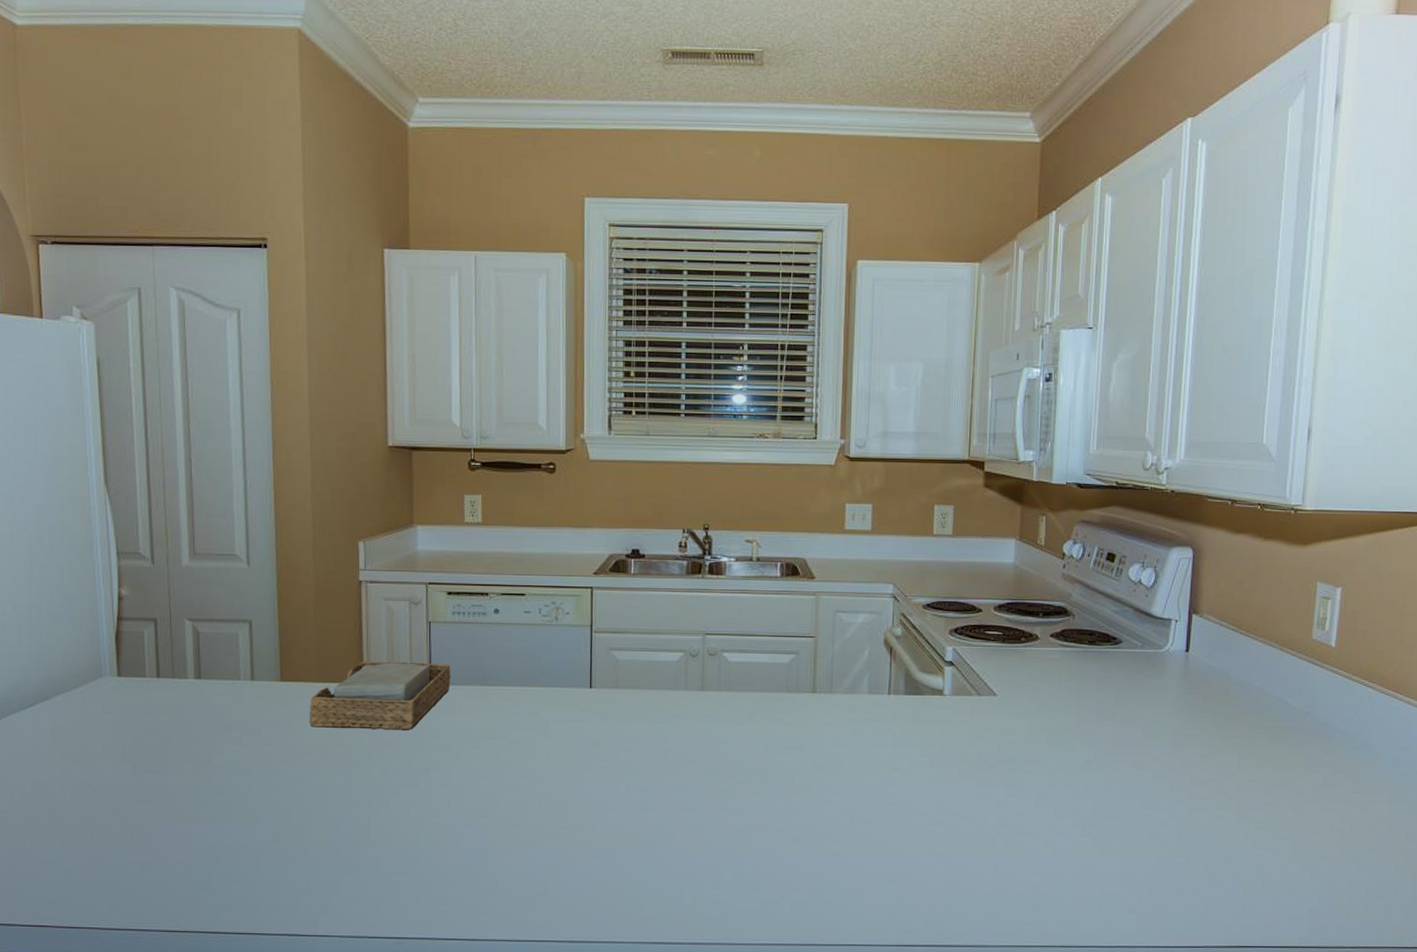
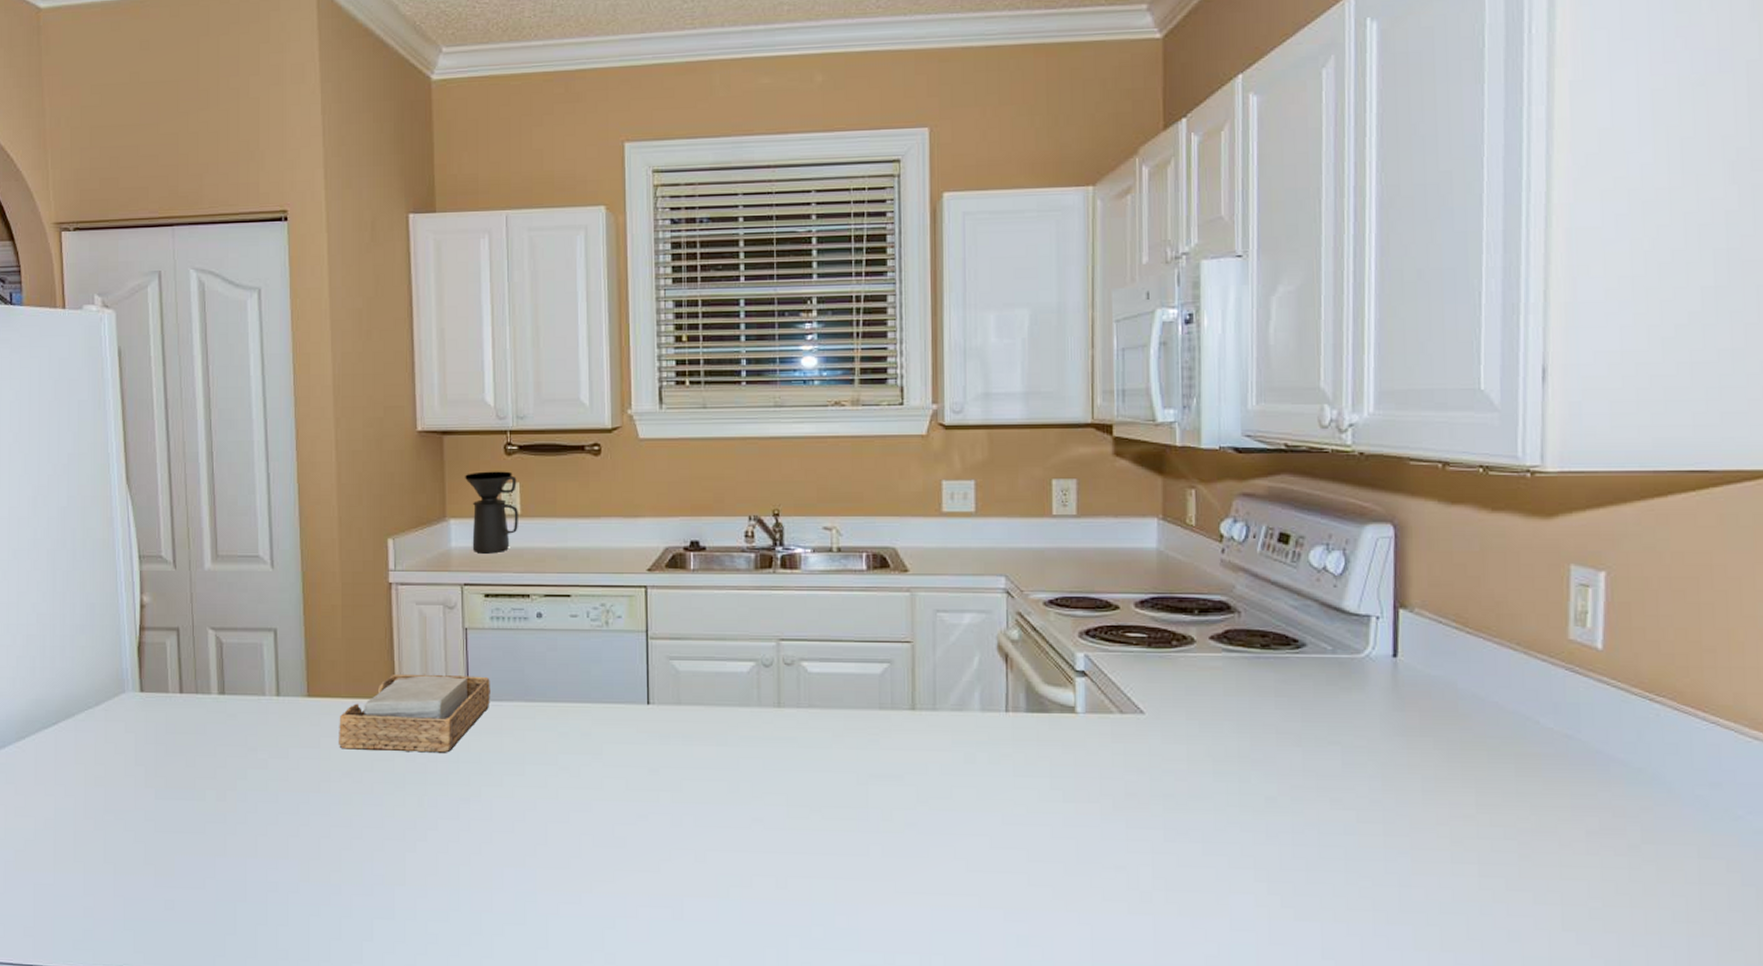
coffee maker: none [432,484,480,557] -> present [465,471,518,554]

